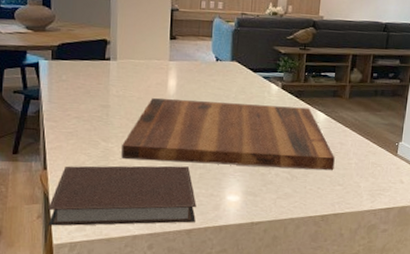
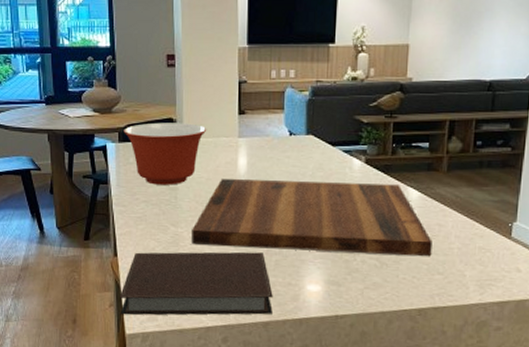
mixing bowl: none [57,42,140,103] -> present [124,122,207,185]

